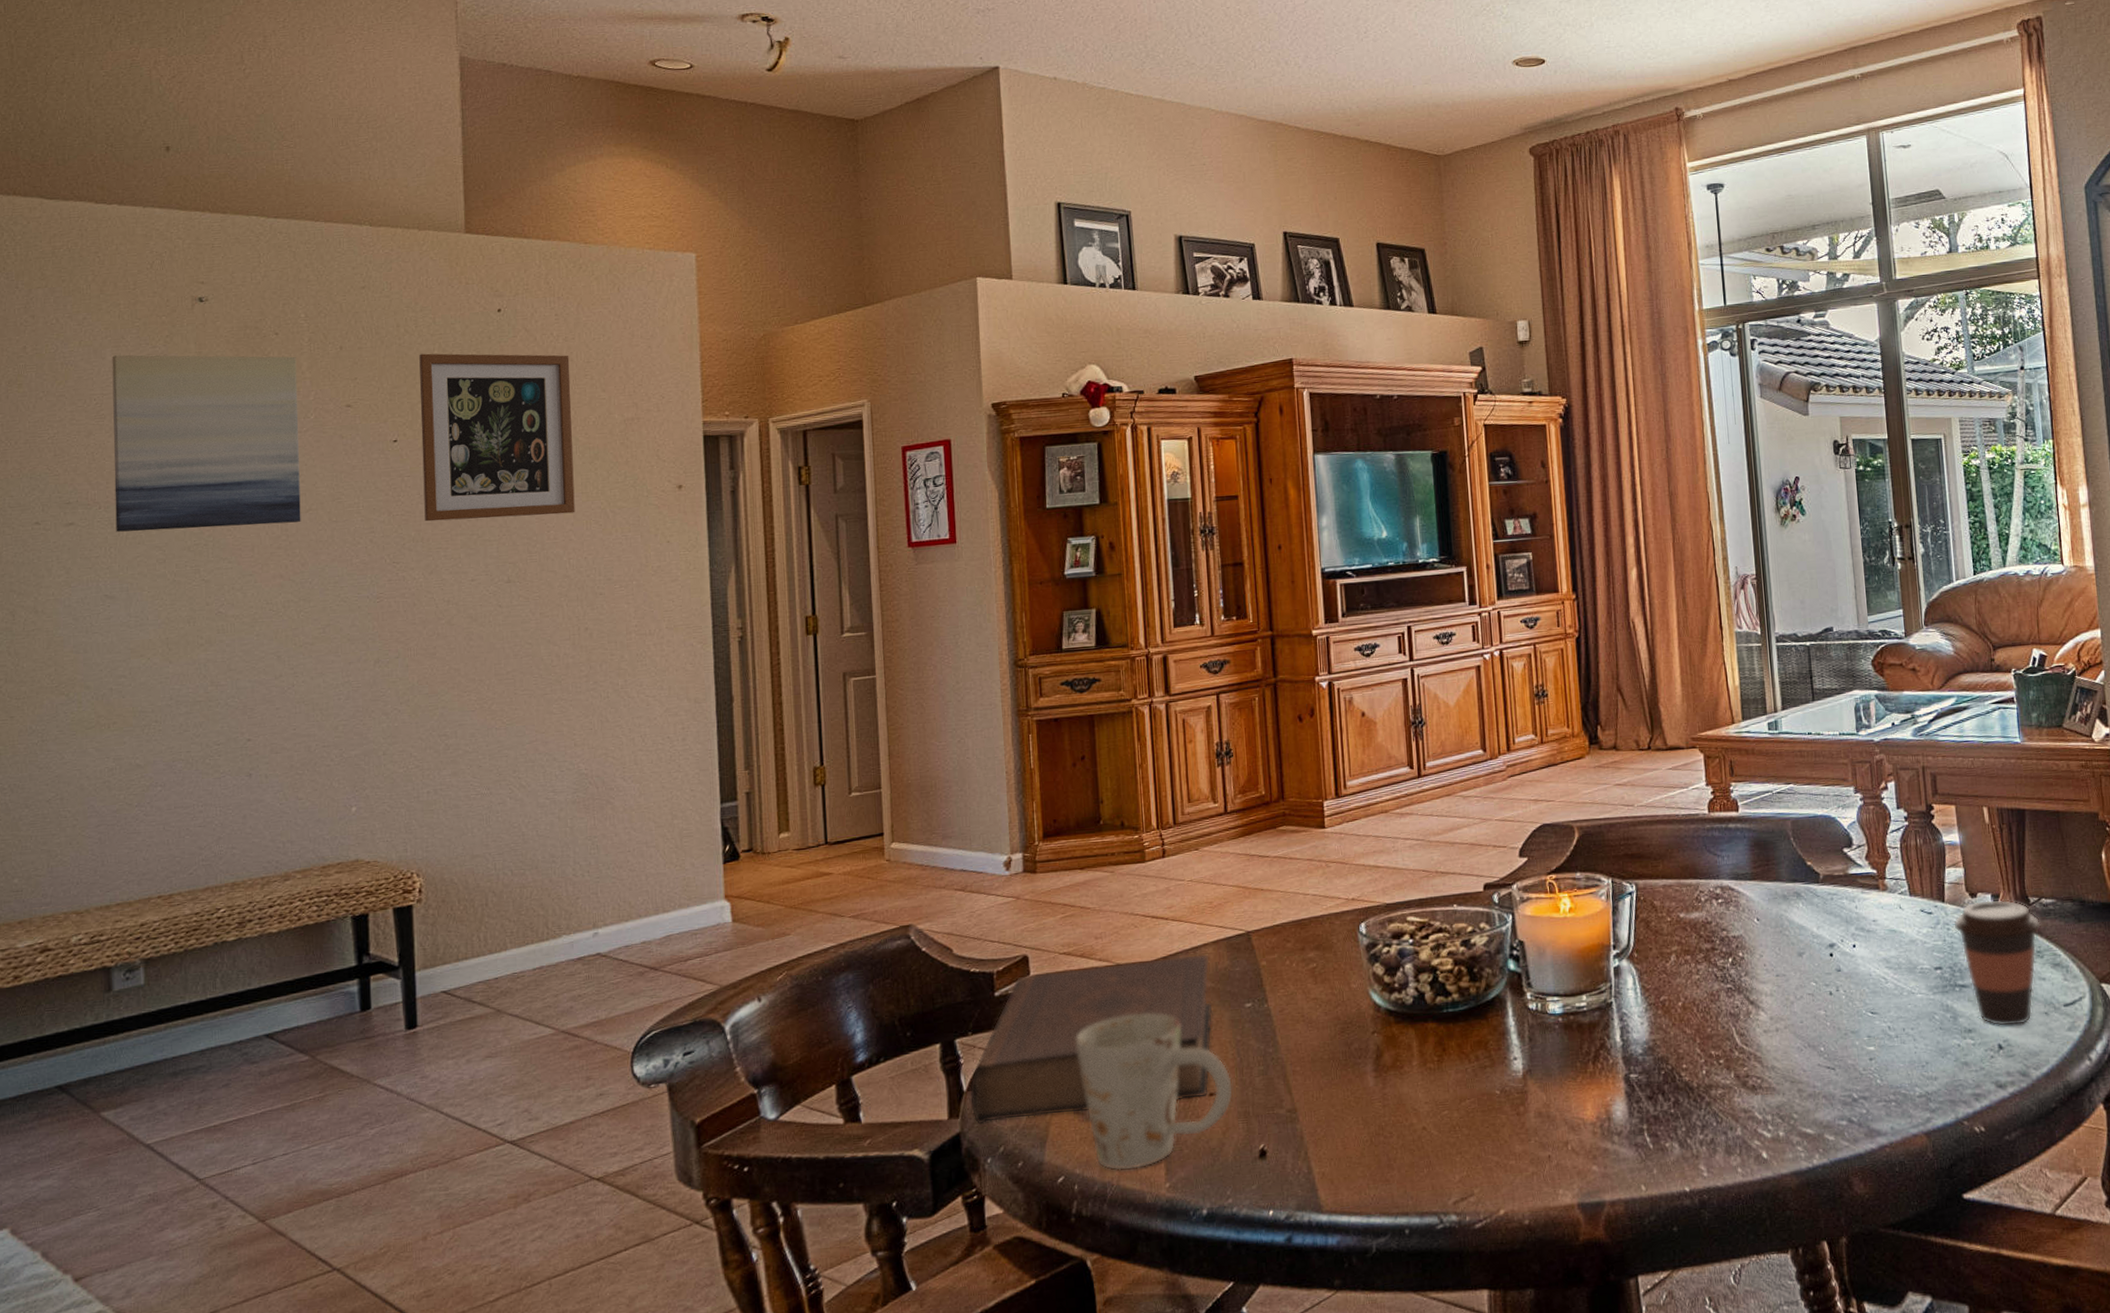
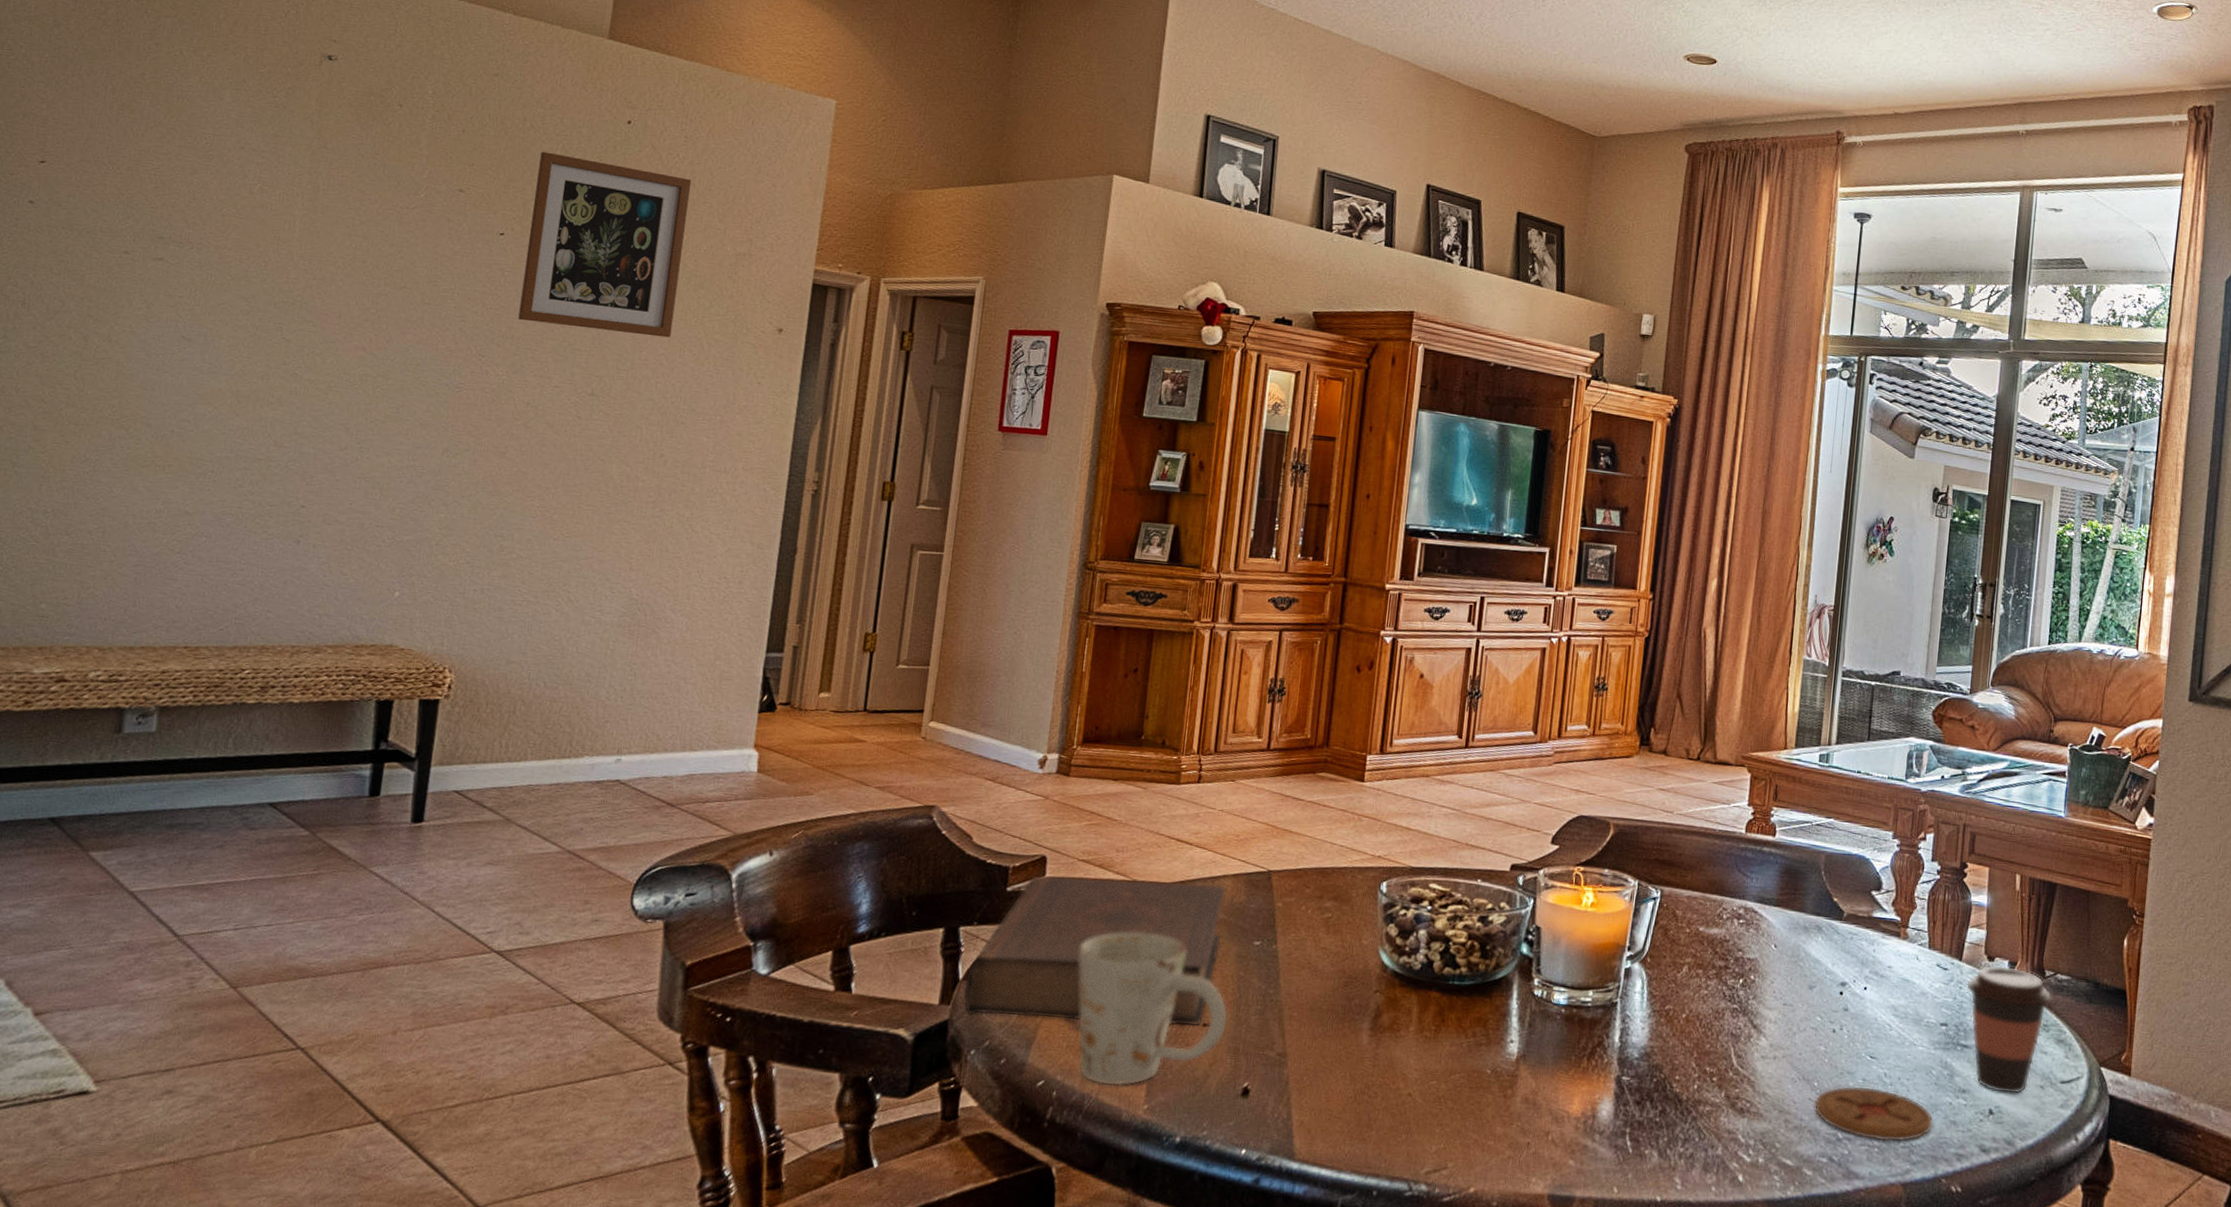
wall art: present [112,355,301,532] -> none [204,98,417,298]
coaster: none [1824,1042,1946,1095] -> present [1814,1085,1934,1142]

